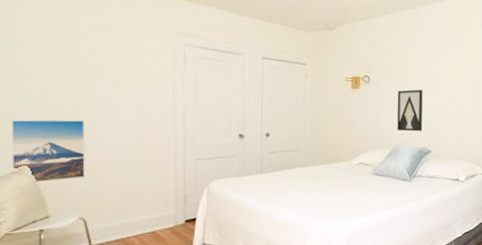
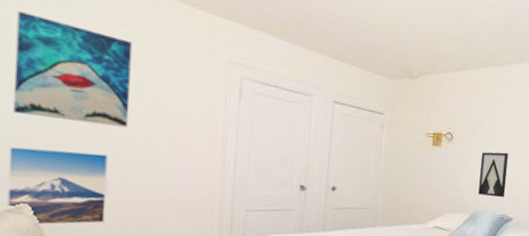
wall art: none [12,10,99,97] -> present [13,11,133,128]

